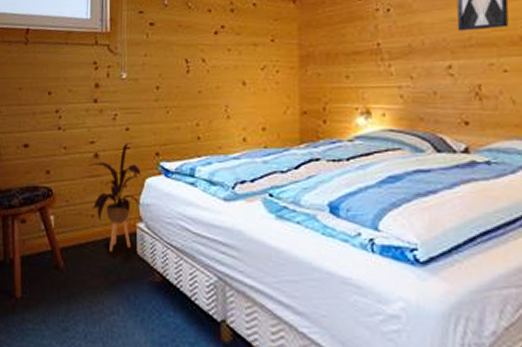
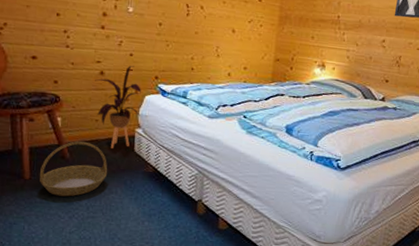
basket: none [31,245,107,320] -> present [39,141,108,197]

